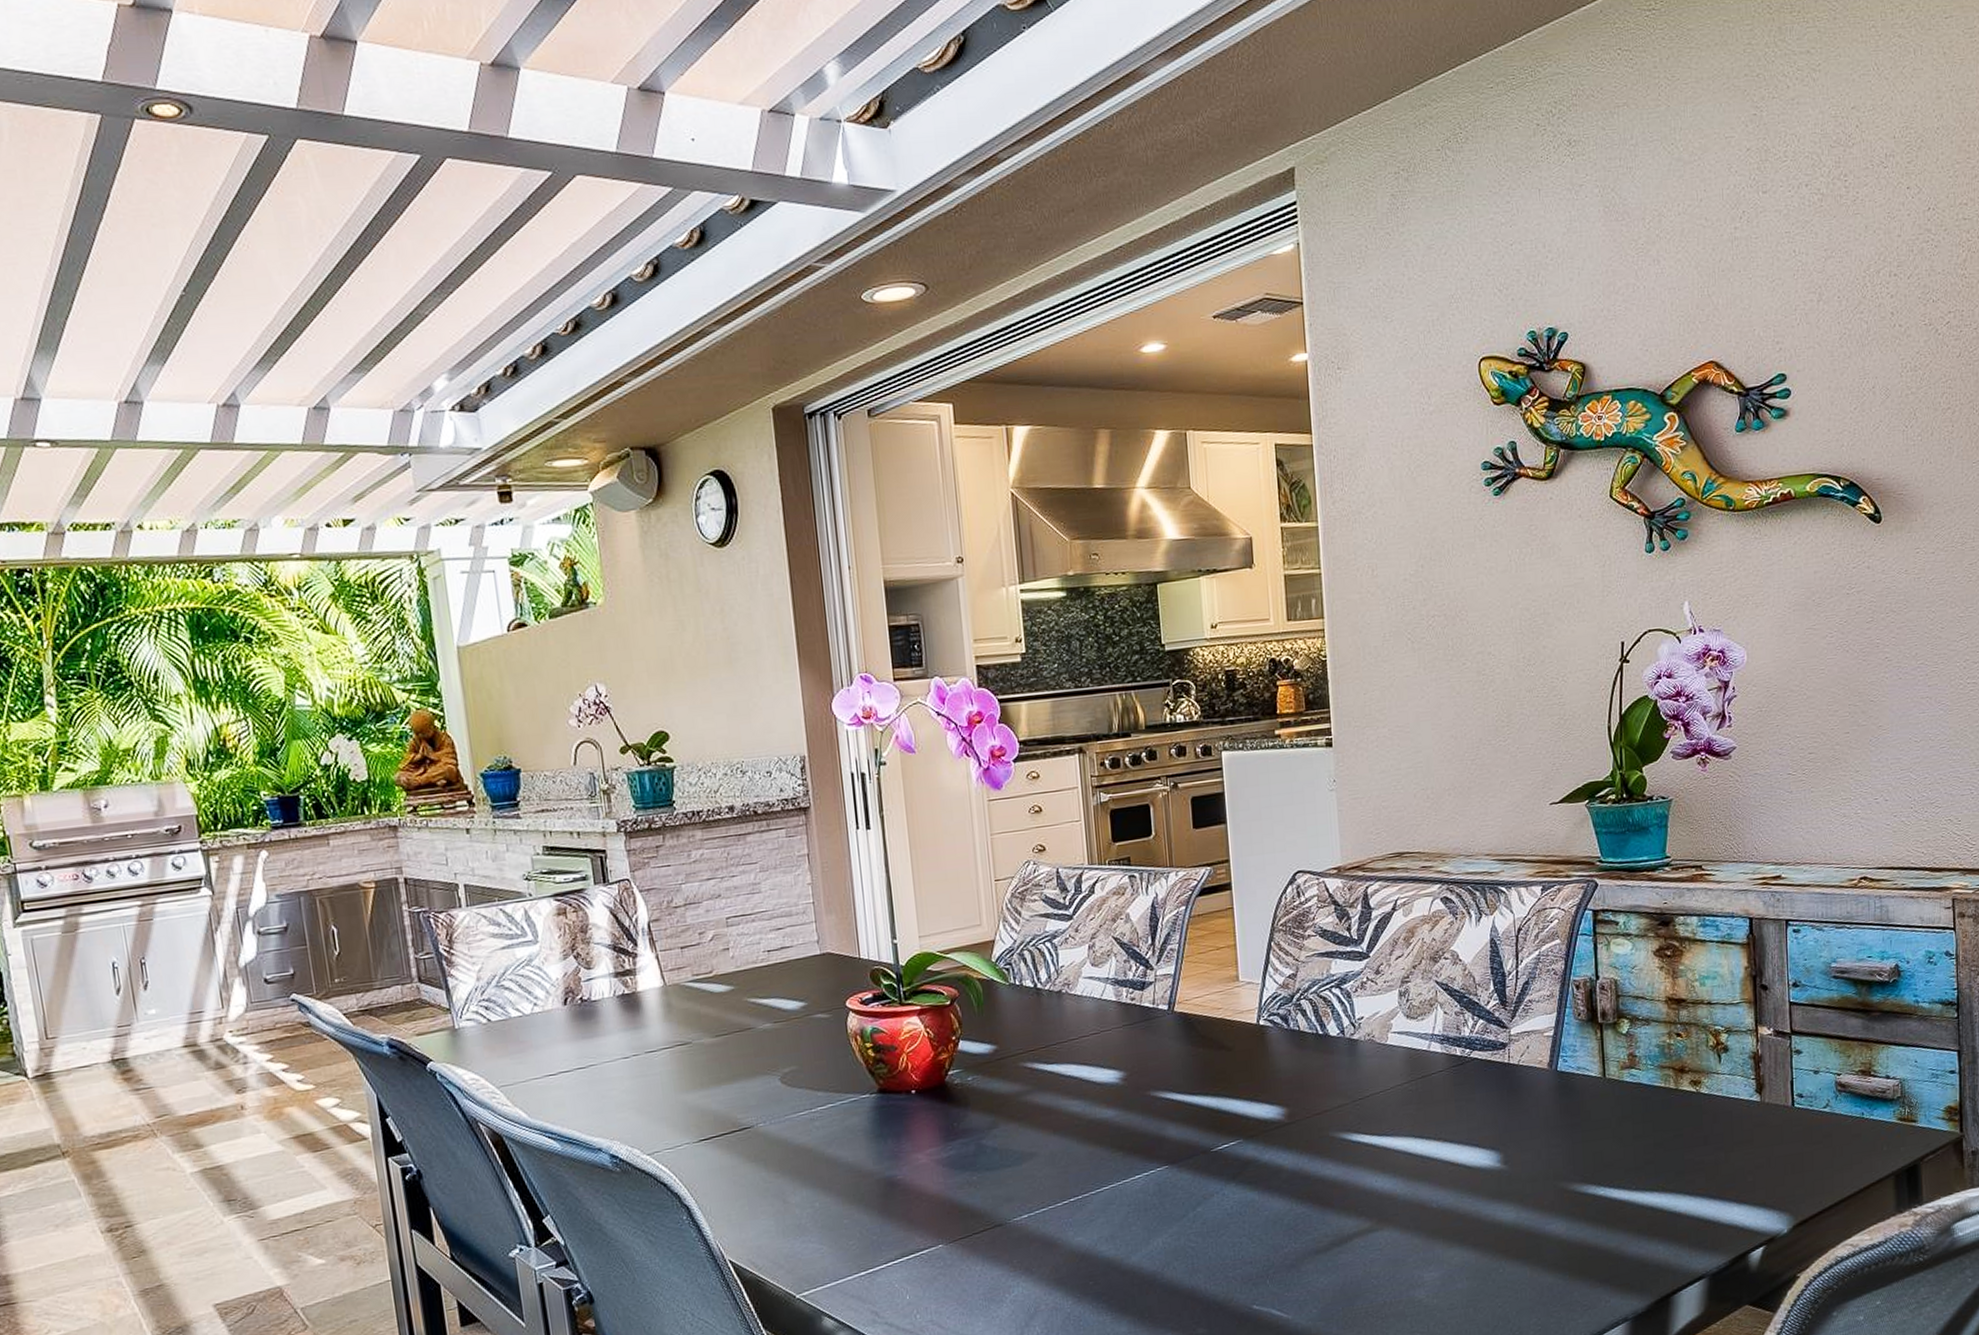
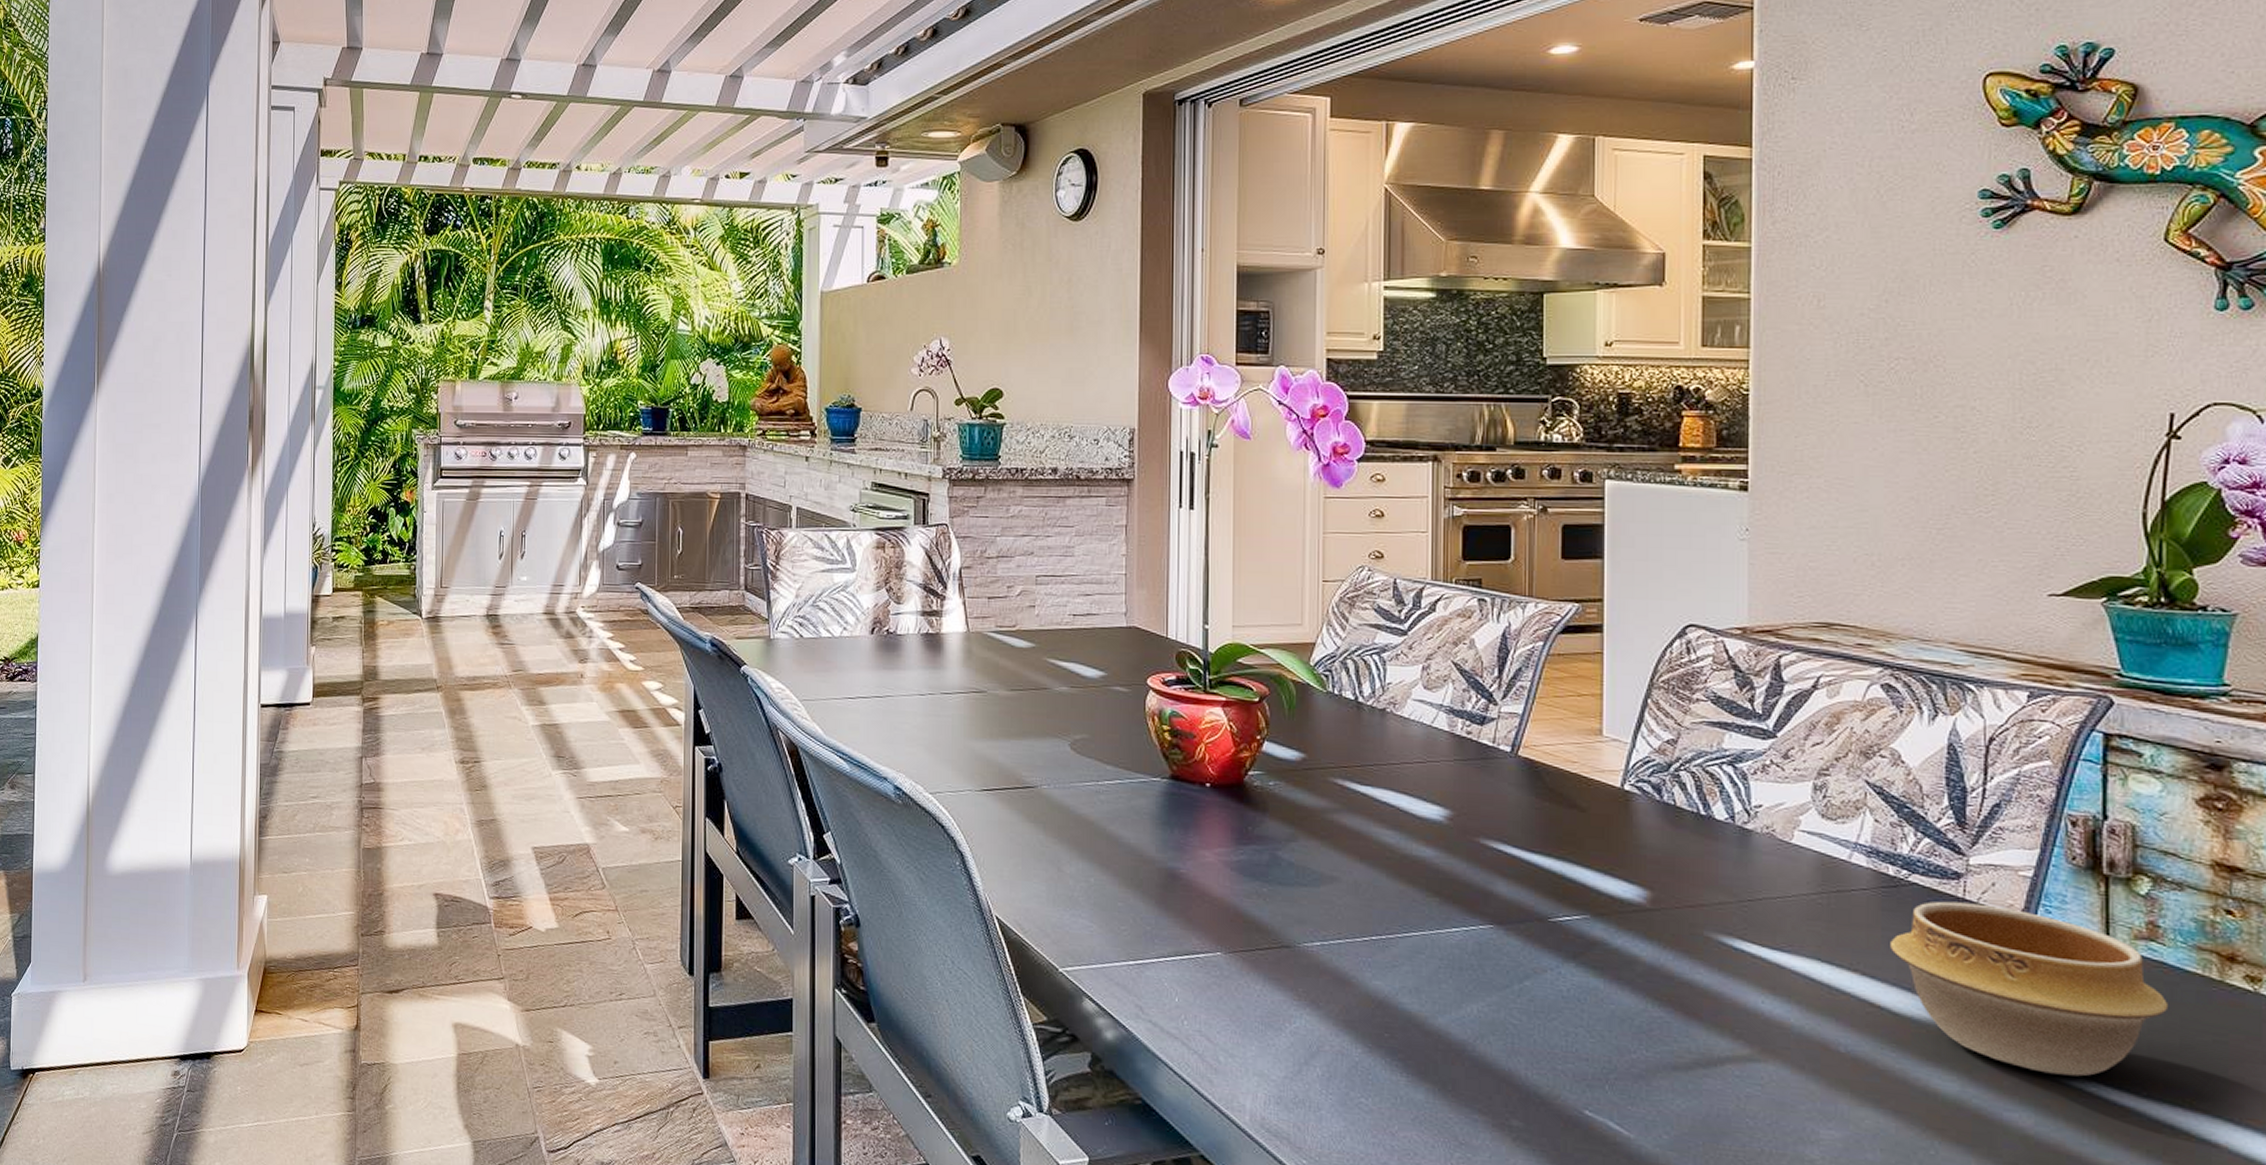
bowl: none [1462,1064,1645,1189] -> present [1891,901,2167,1077]

